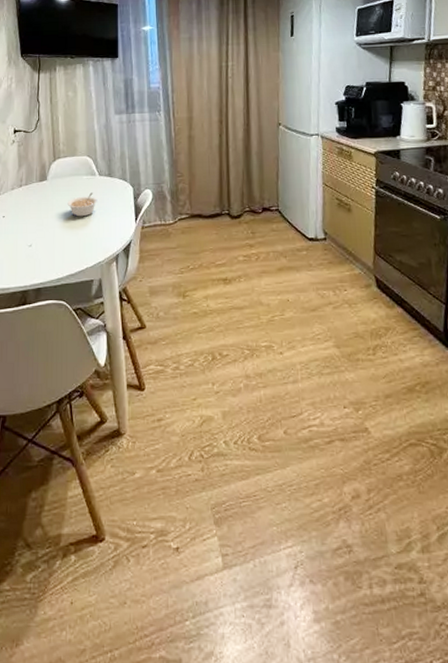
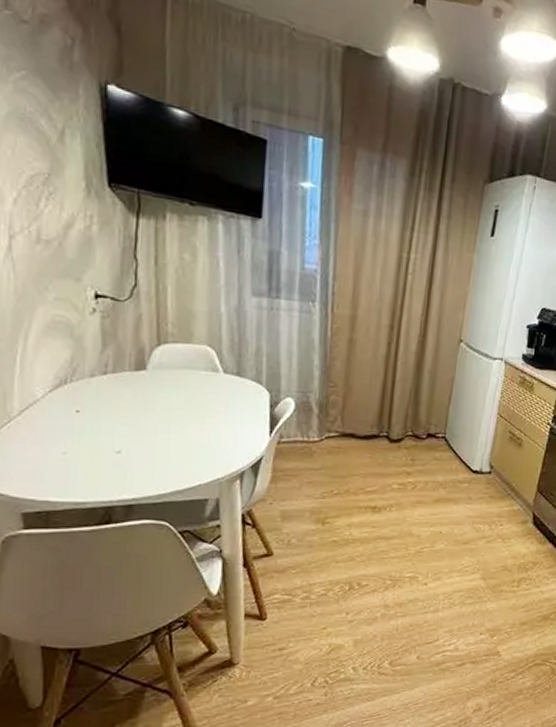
legume: present [67,192,98,217] -> none [176,393,220,423]

